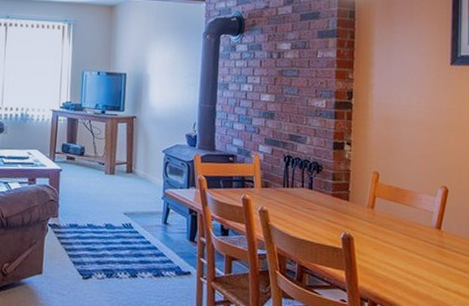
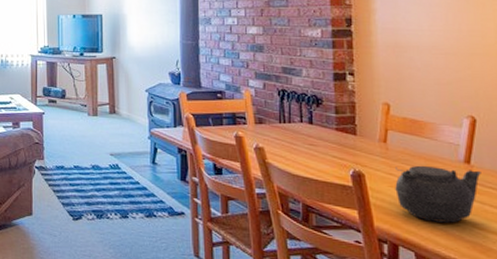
teapot: none [378,230,449,283] -> present [395,165,481,223]

